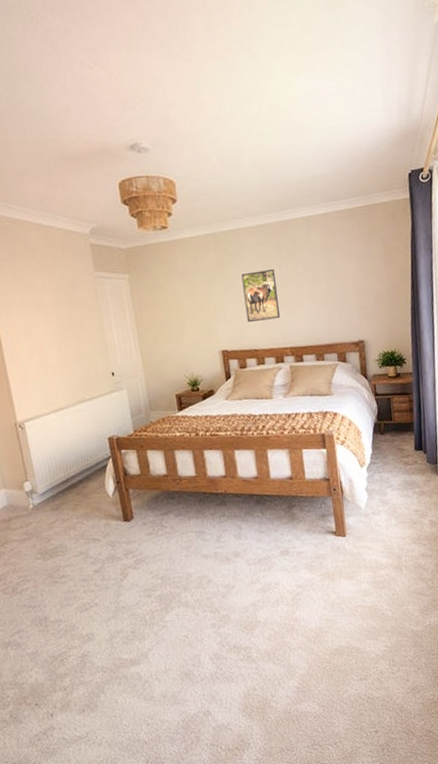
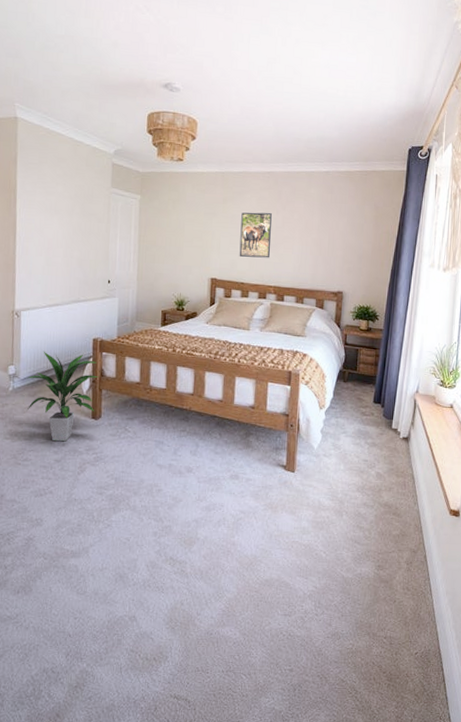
indoor plant: none [46,457,126,552] -> present [26,351,99,442]

